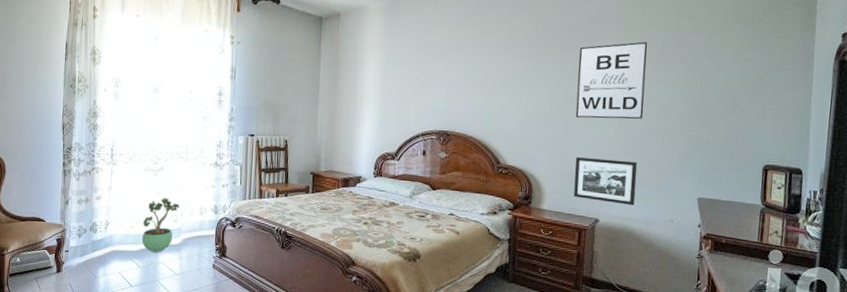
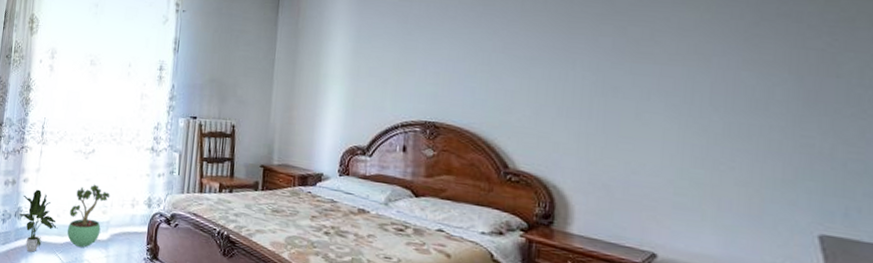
potted plant: none [94,205,133,261] -> present [19,189,58,252]
picture frame: present [573,157,637,206] -> none [617,165,717,239]
wall art: present [575,42,648,119] -> none [618,11,728,117]

